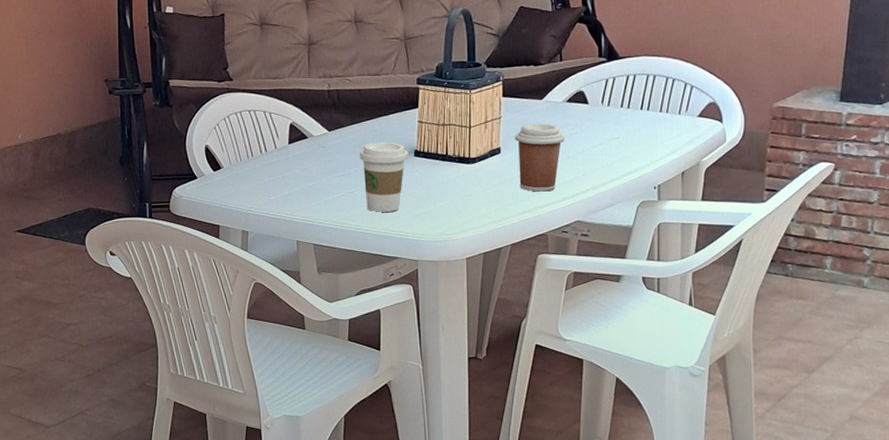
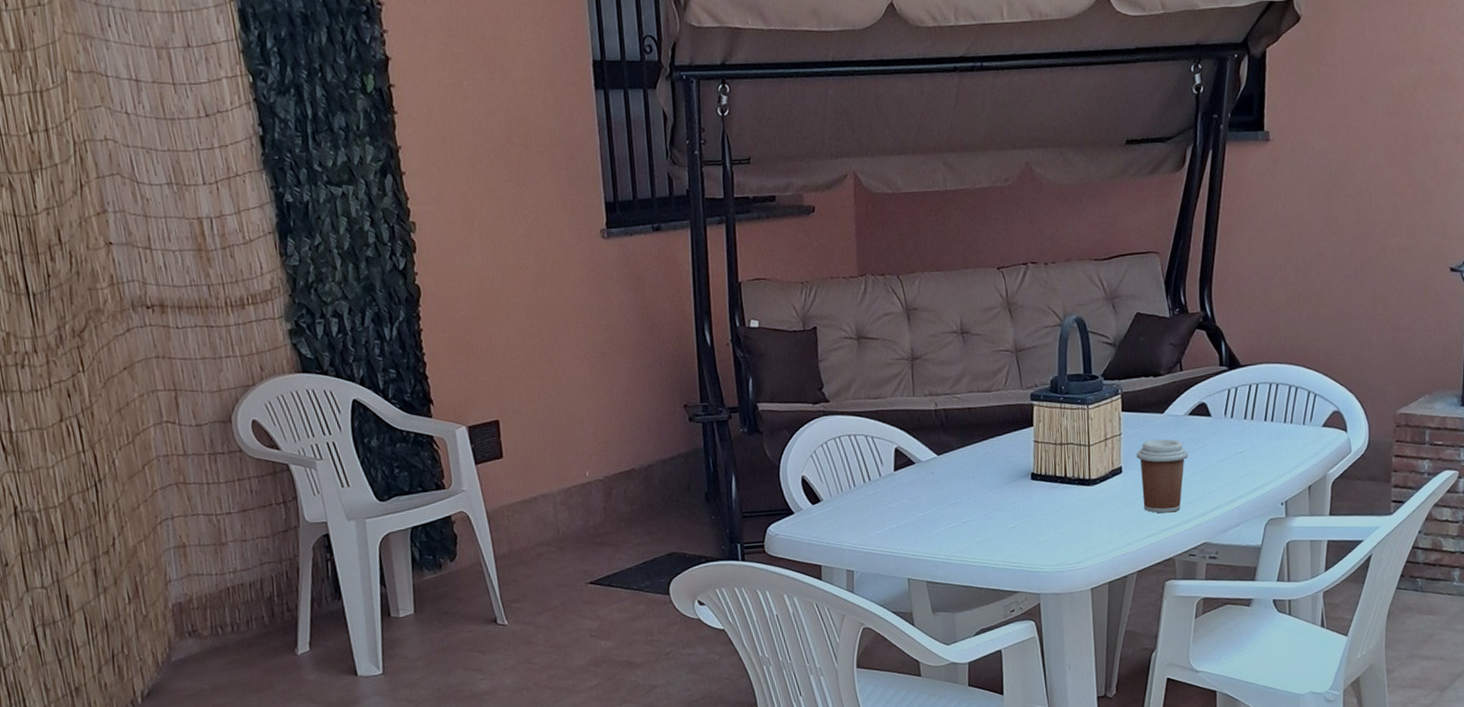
coffee cup: present [359,142,408,212] -> none [972,465,1025,543]

